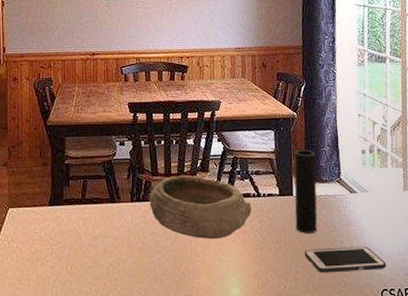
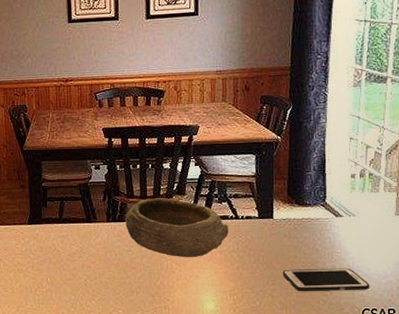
cup: present [294,149,318,233] -> none [274,173,300,254]

